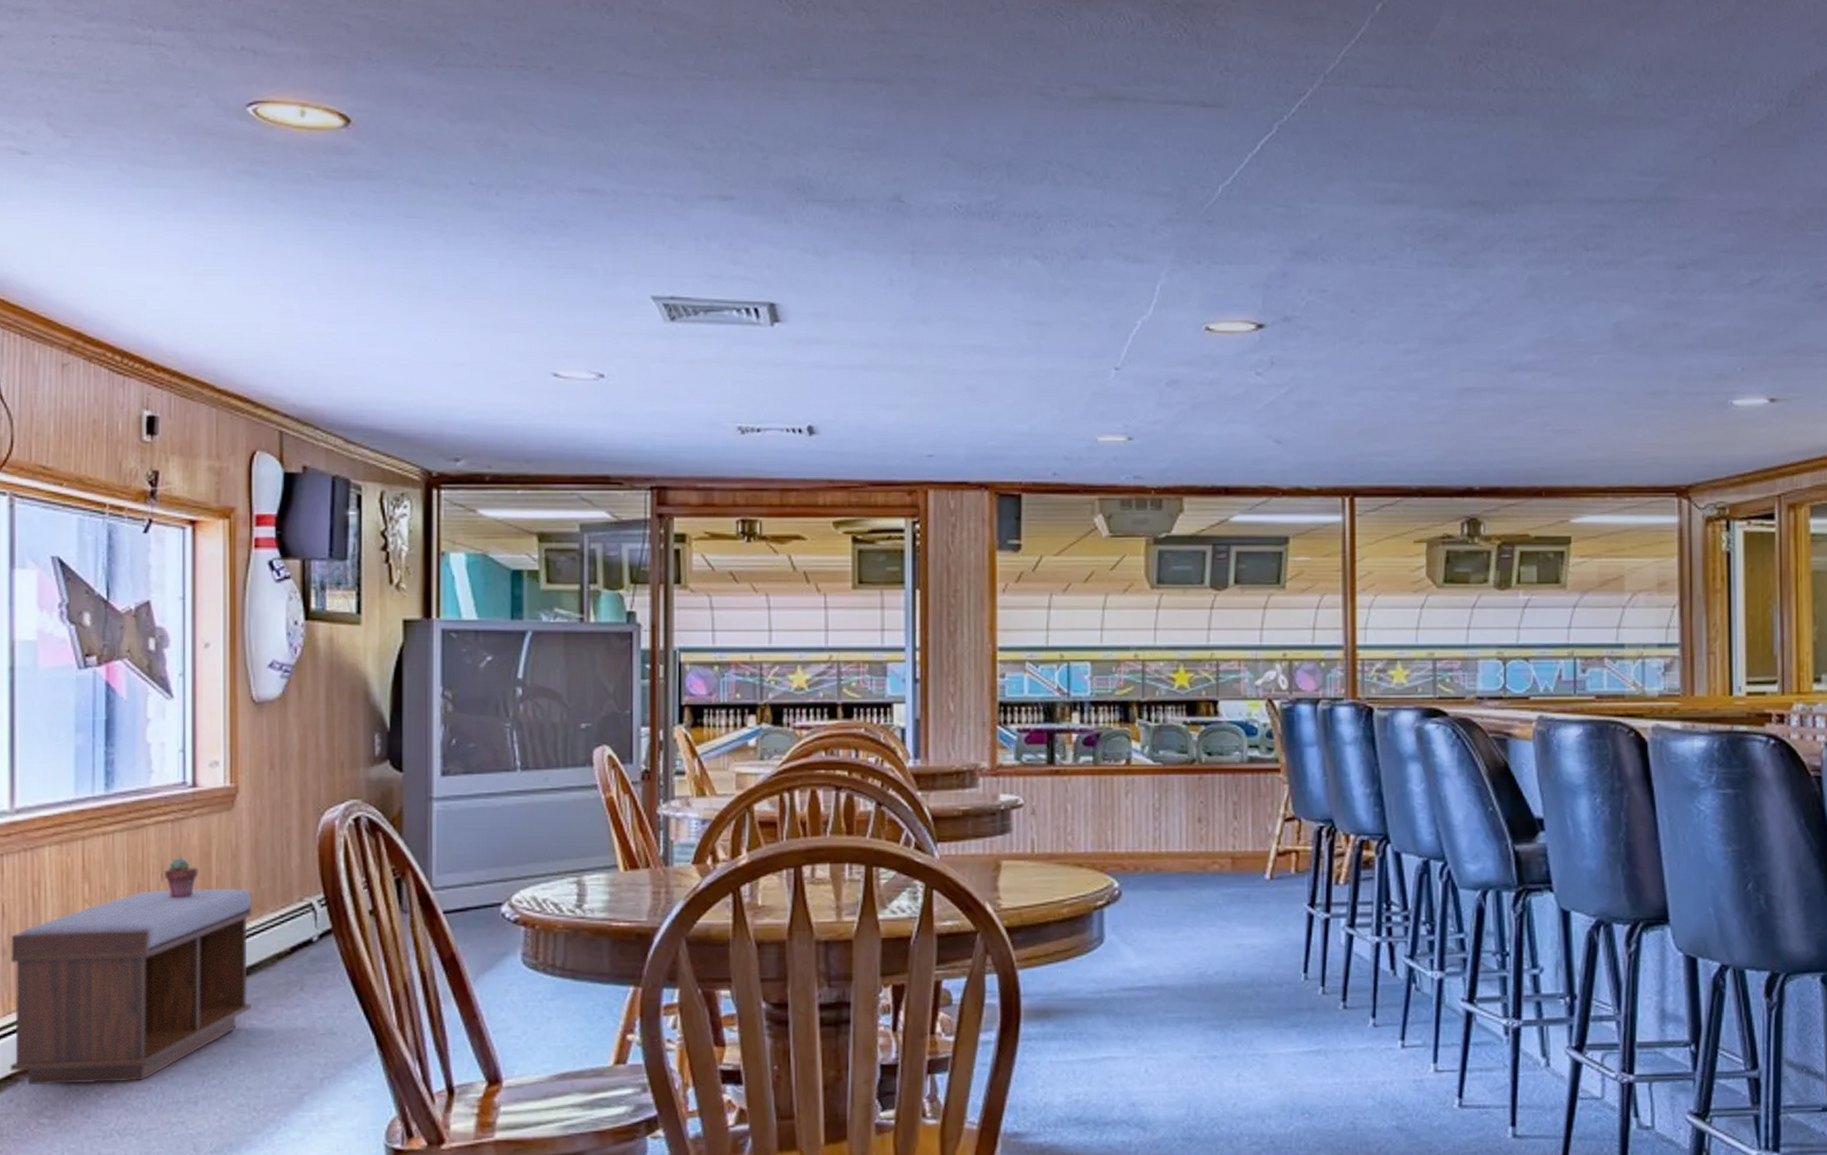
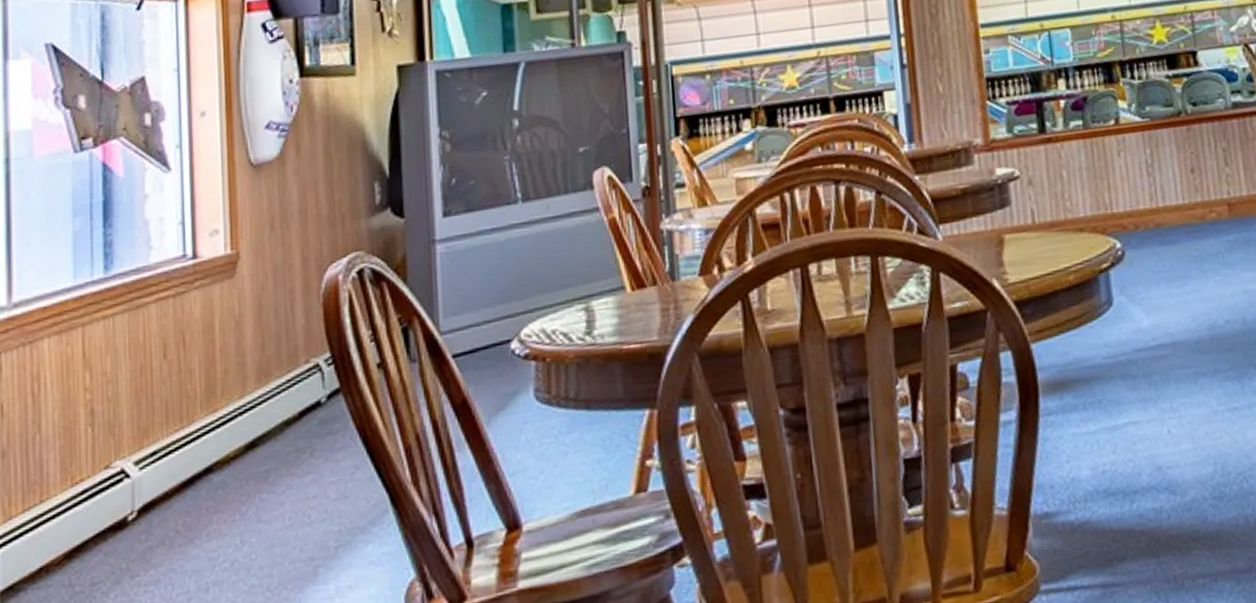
bench: present [9,888,252,1085] -> none [10,357,261,593]
potted succulent: present [164,857,198,898] -> none [166,333,202,376]

